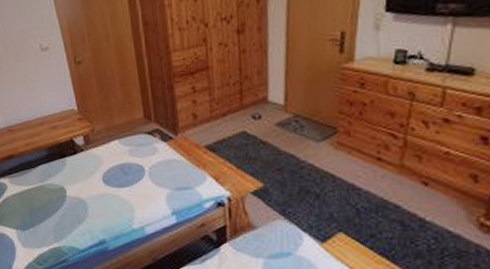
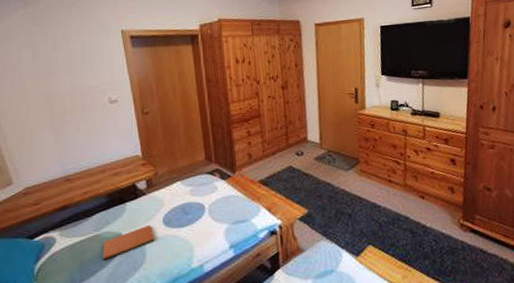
book: none [48,181,95,210] -> present [103,224,154,261]

